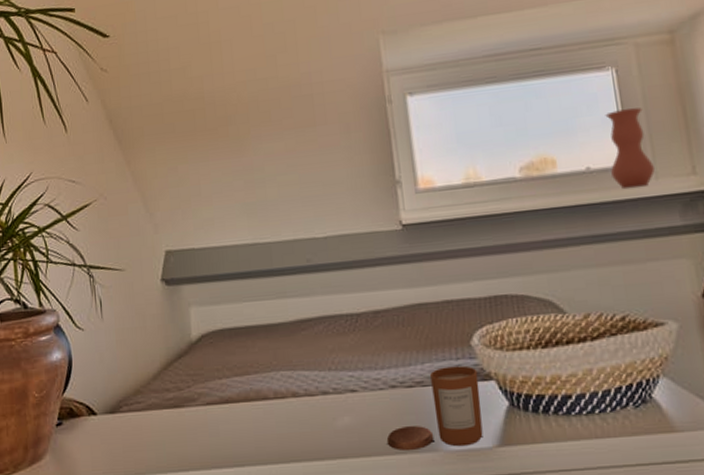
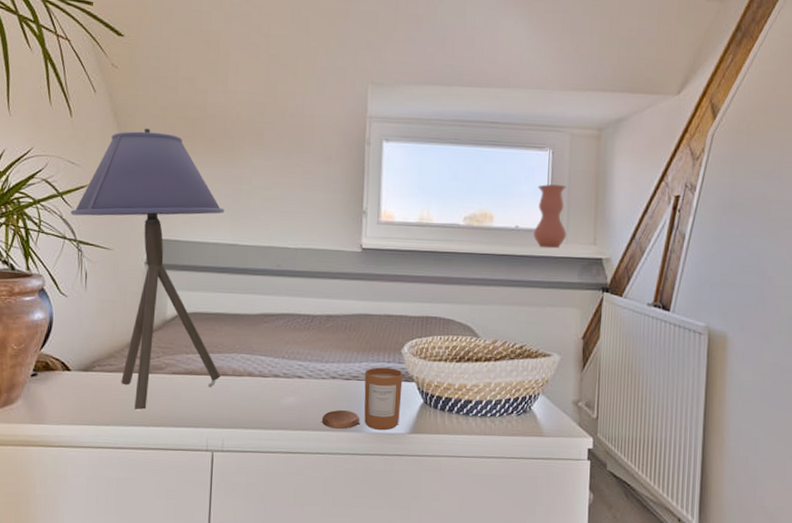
table lamp: none [77,130,261,452] -> present [70,128,225,410]

